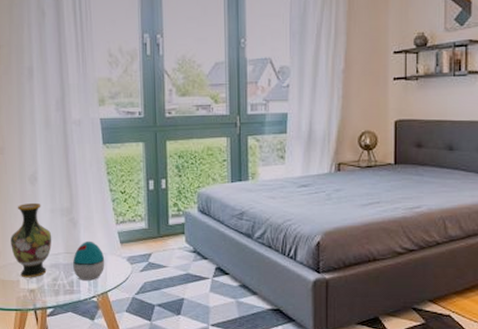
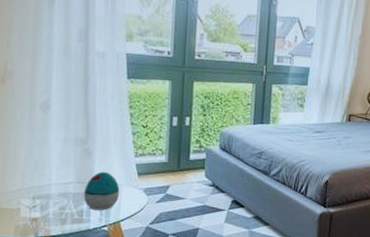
vase: present [10,202,52,278] -> none [13,130,63,207]

